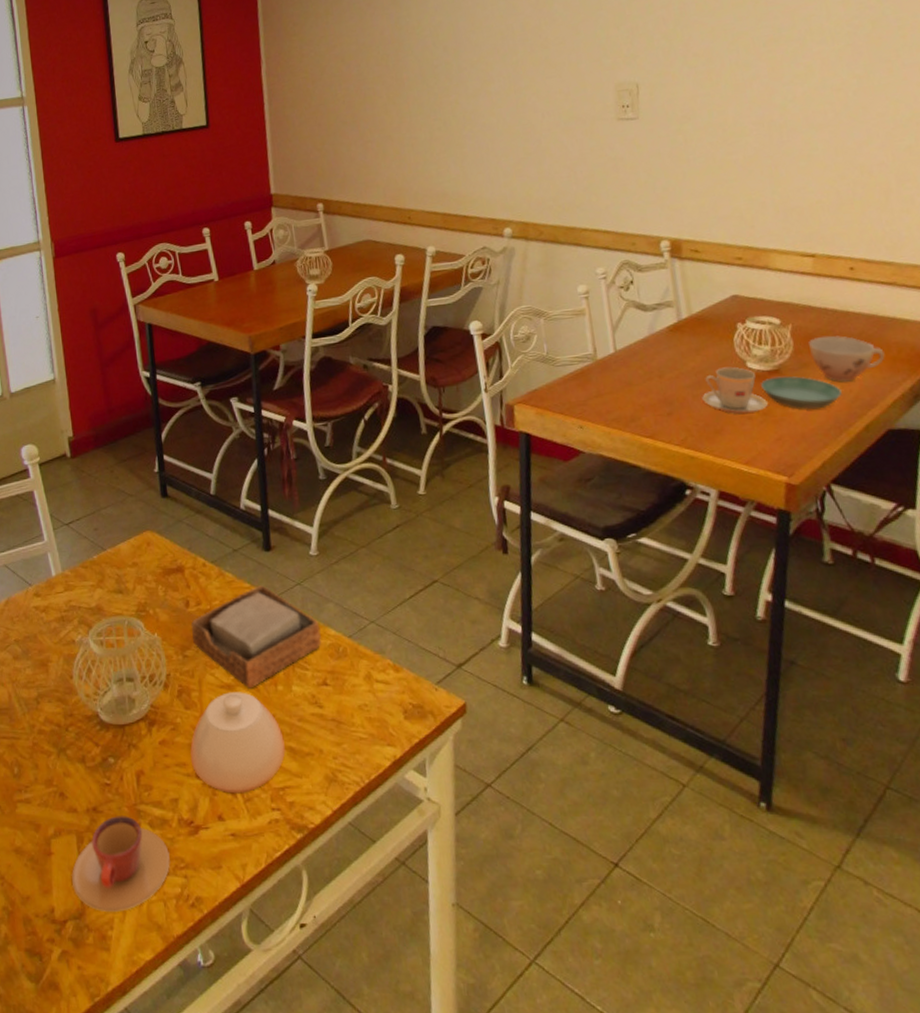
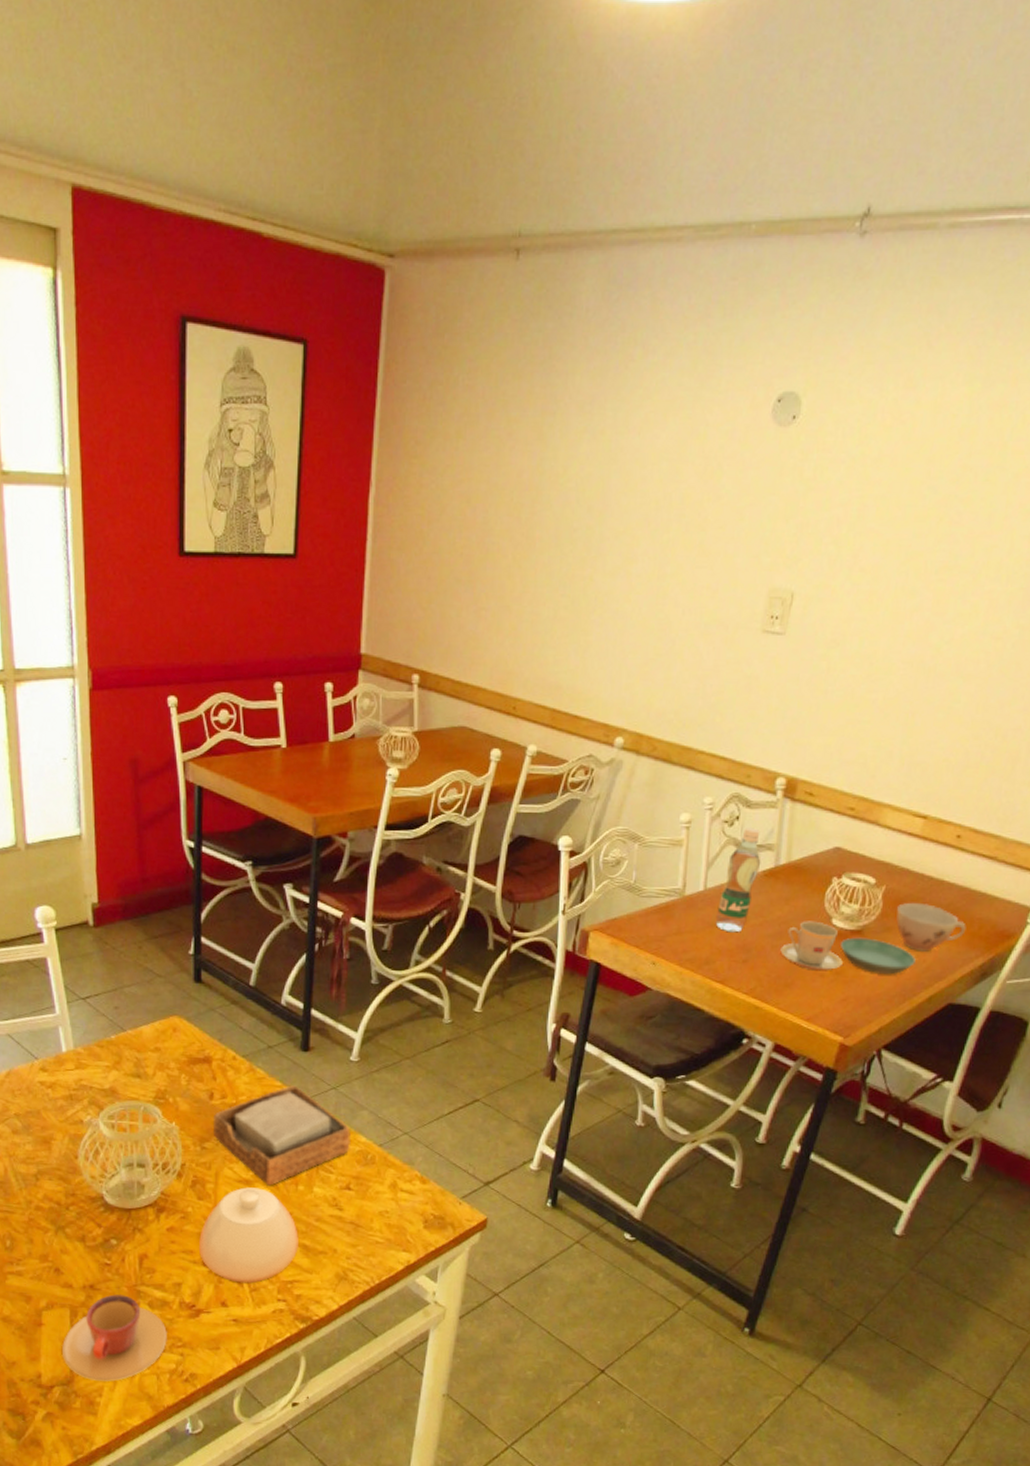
bottle: none [631,289,664,388] -> present [715,828,761,933]

